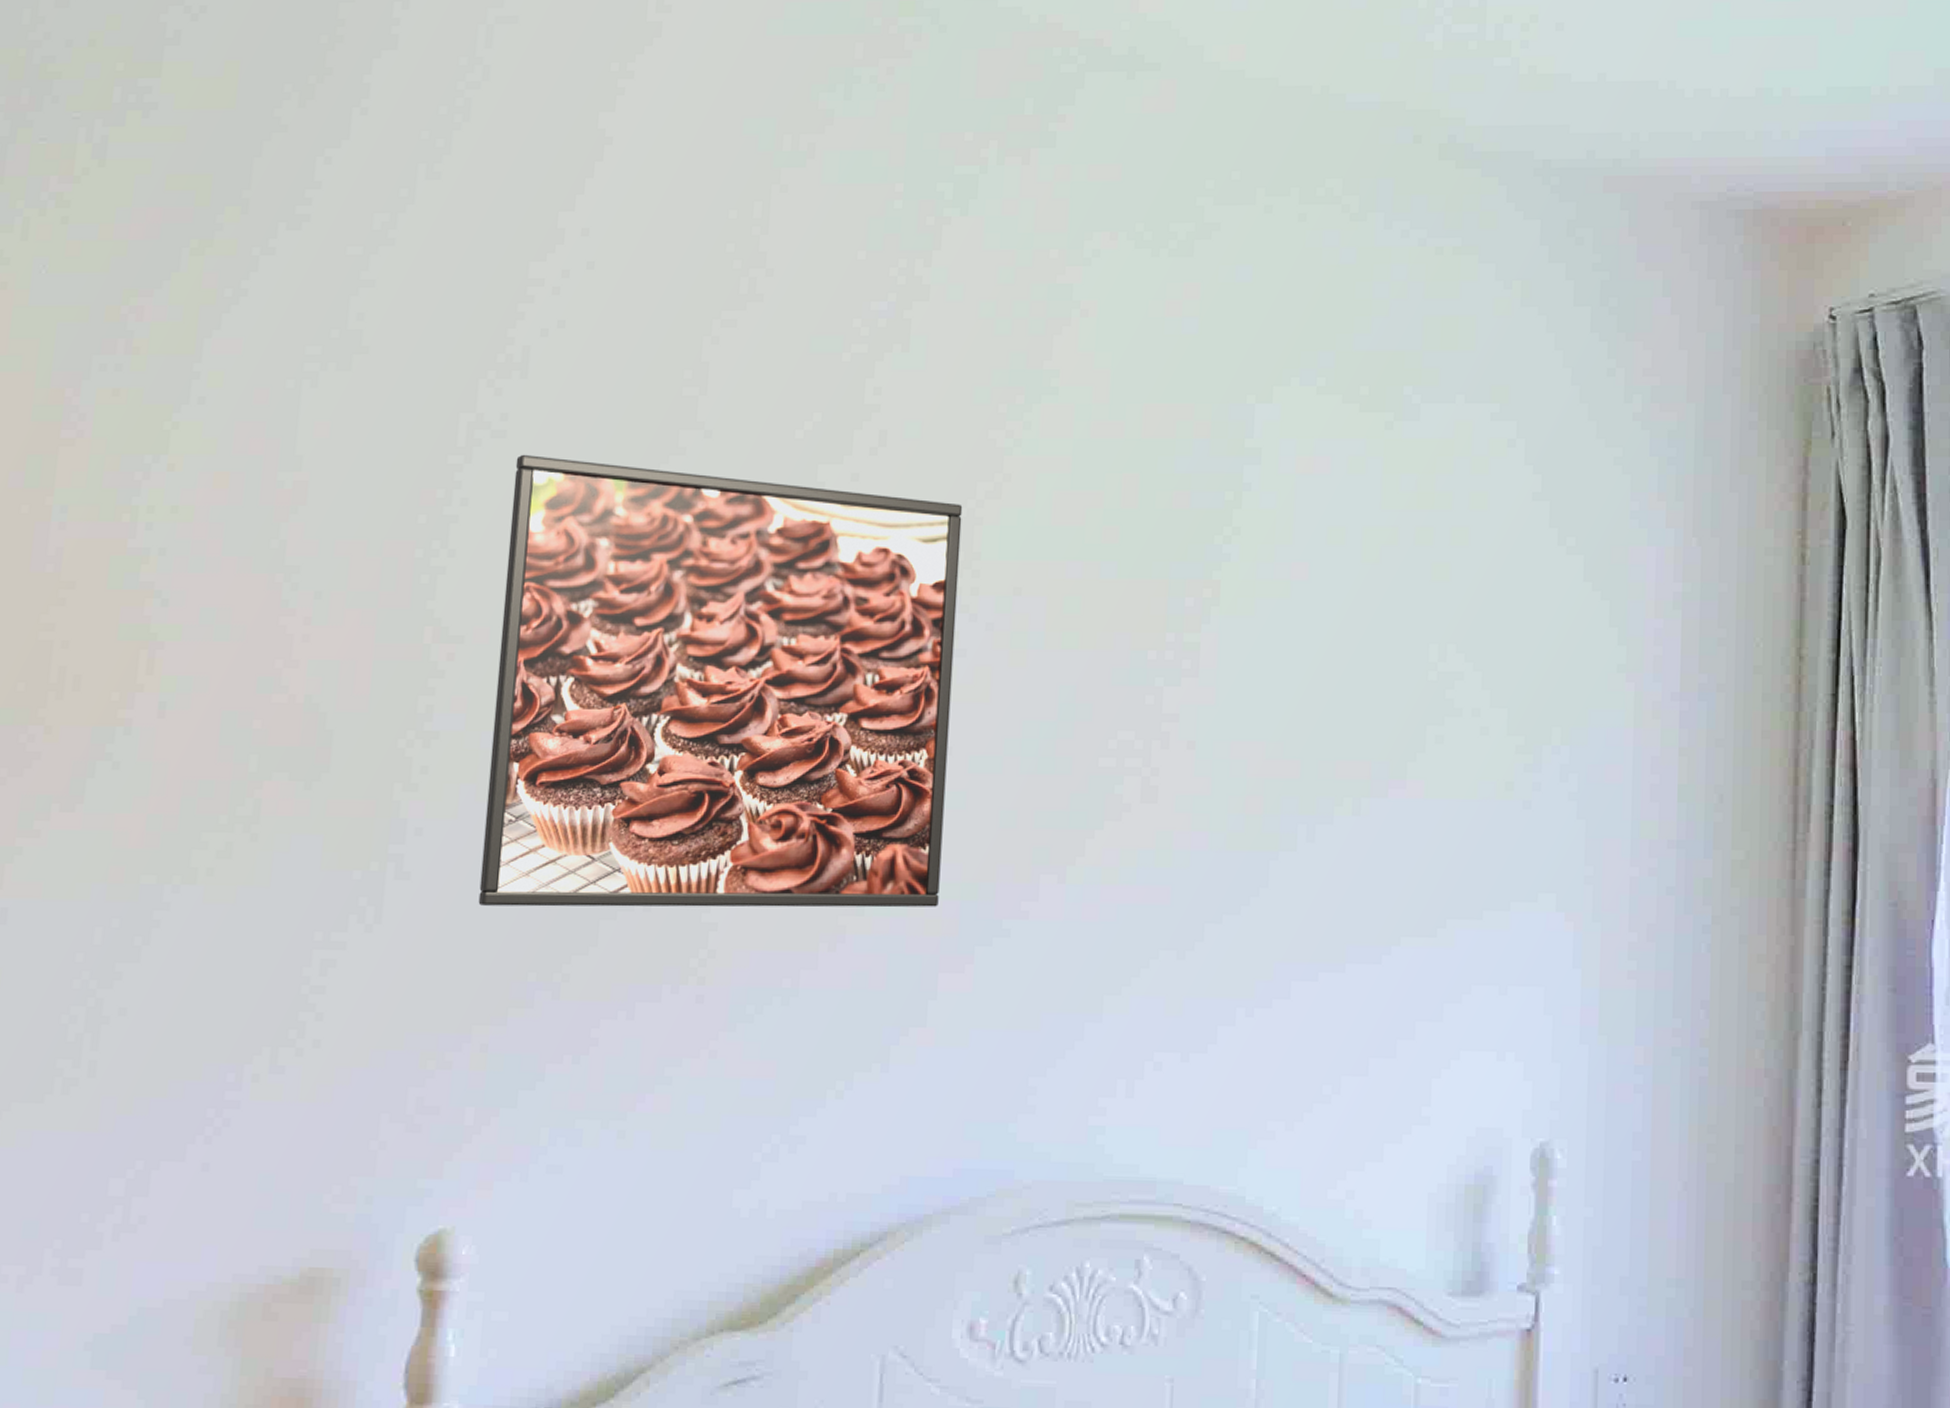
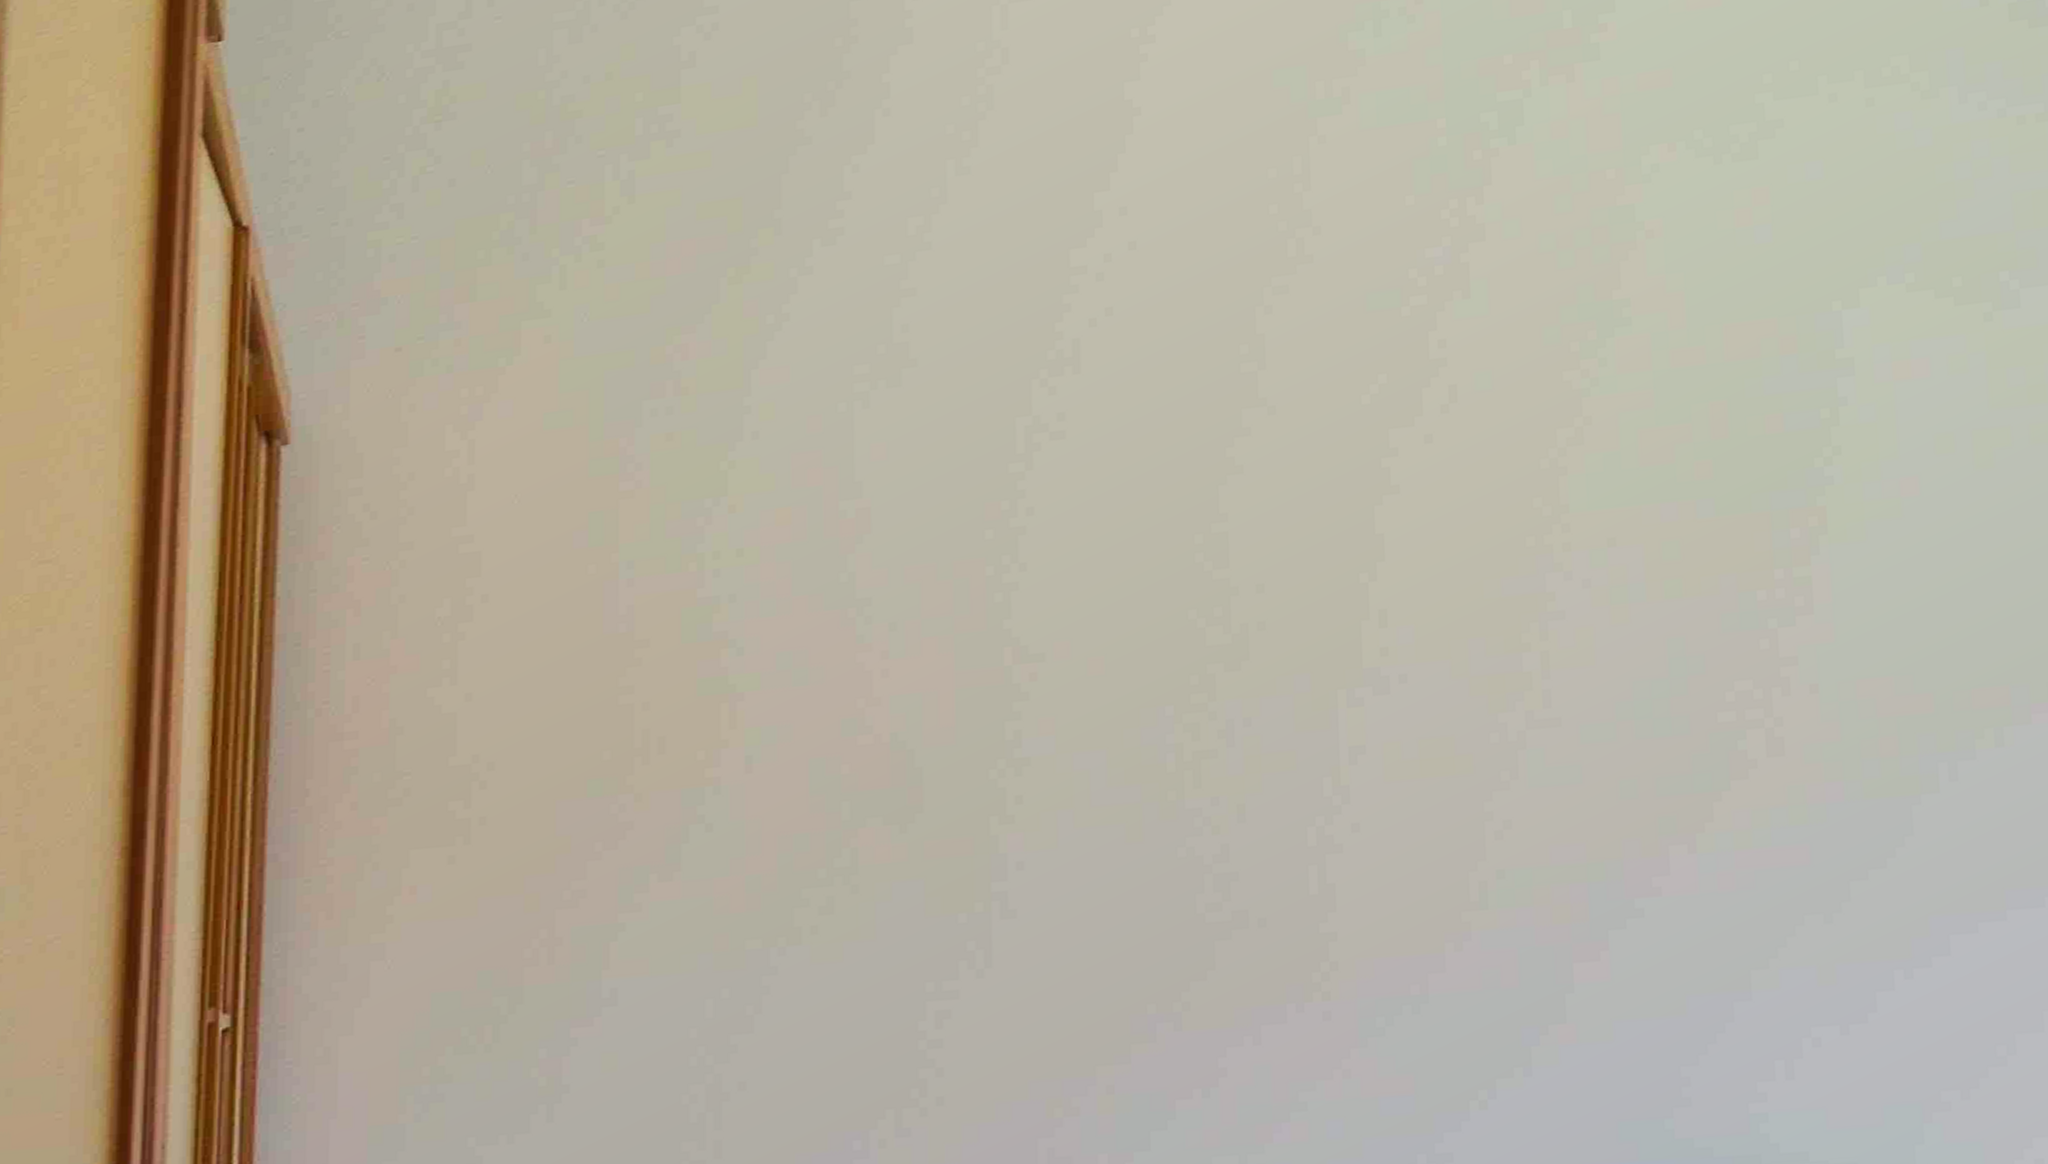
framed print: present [478,454,963,908] -> none [1078,453,1565,938]

